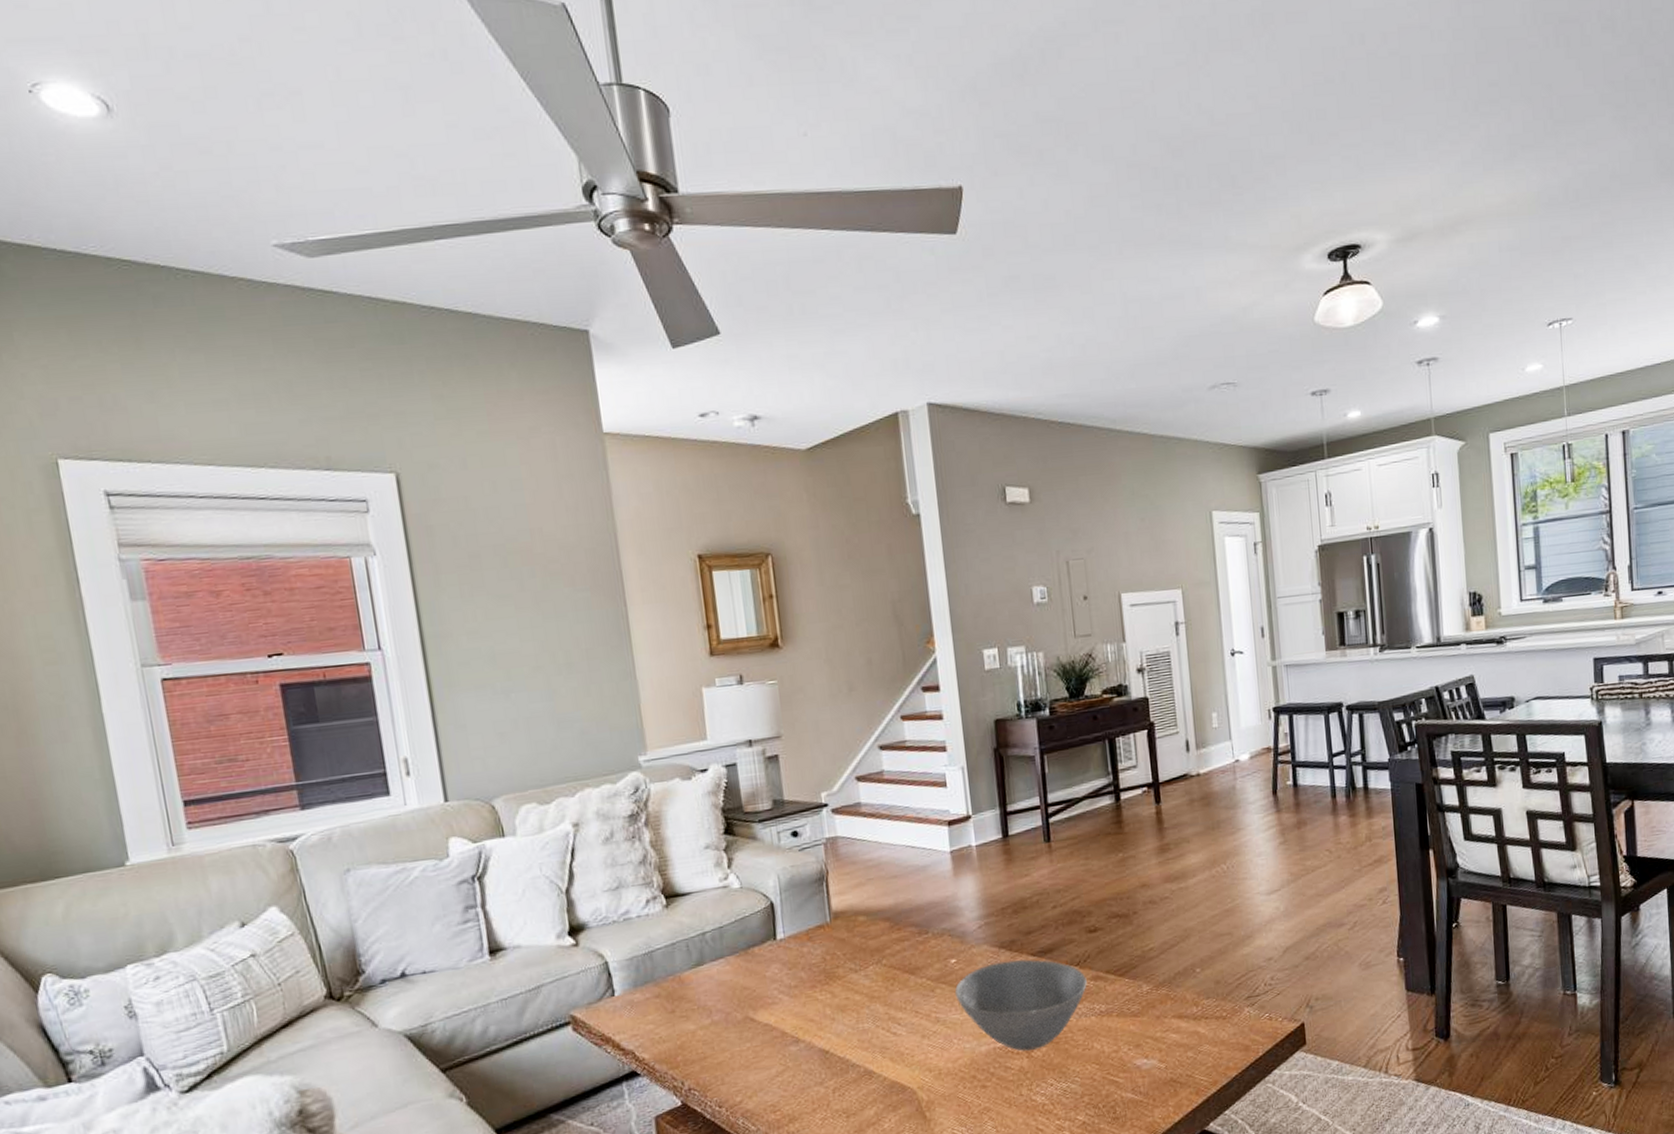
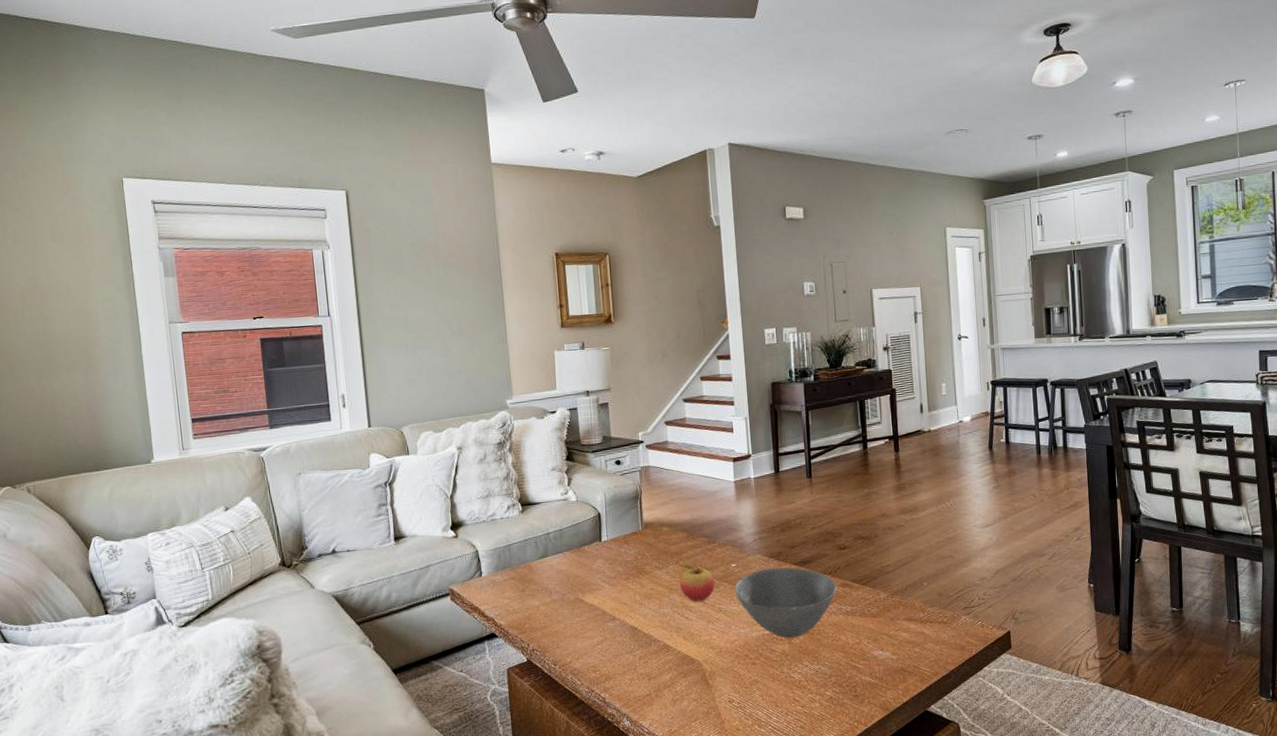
fruit: none [882,963,931,1012] -> present [679,564,716,602]

